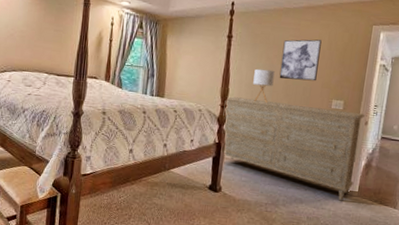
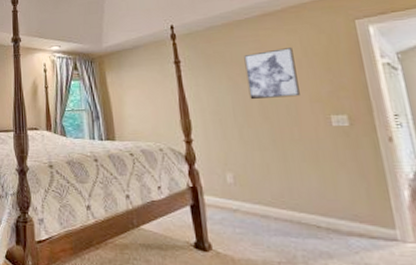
dresser: present [223,96,365,201] -> none [188,127,402,251]
lamp: present [253,69,275,103] -> none [217,91,245,131]

